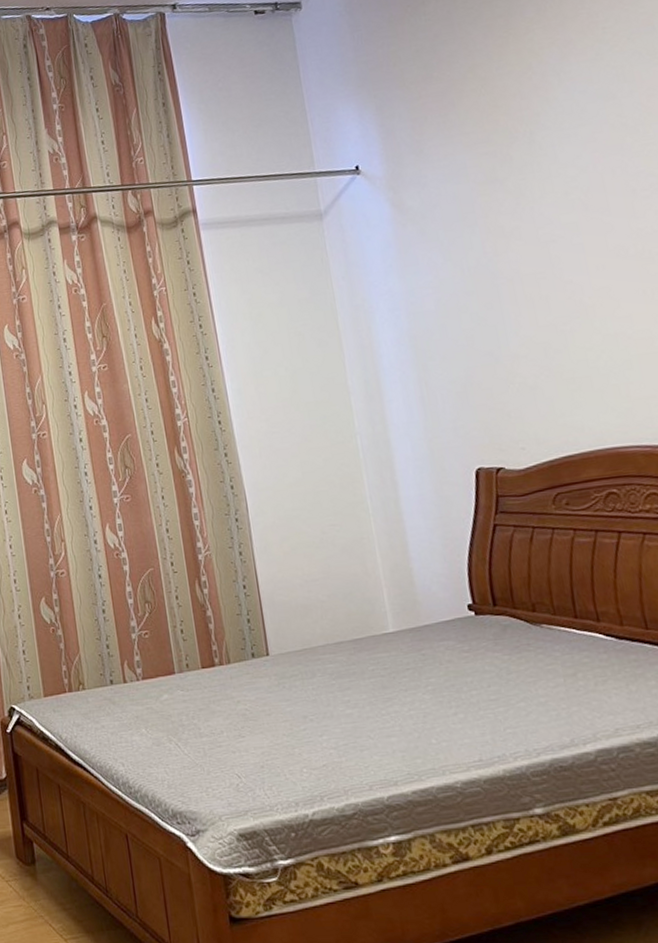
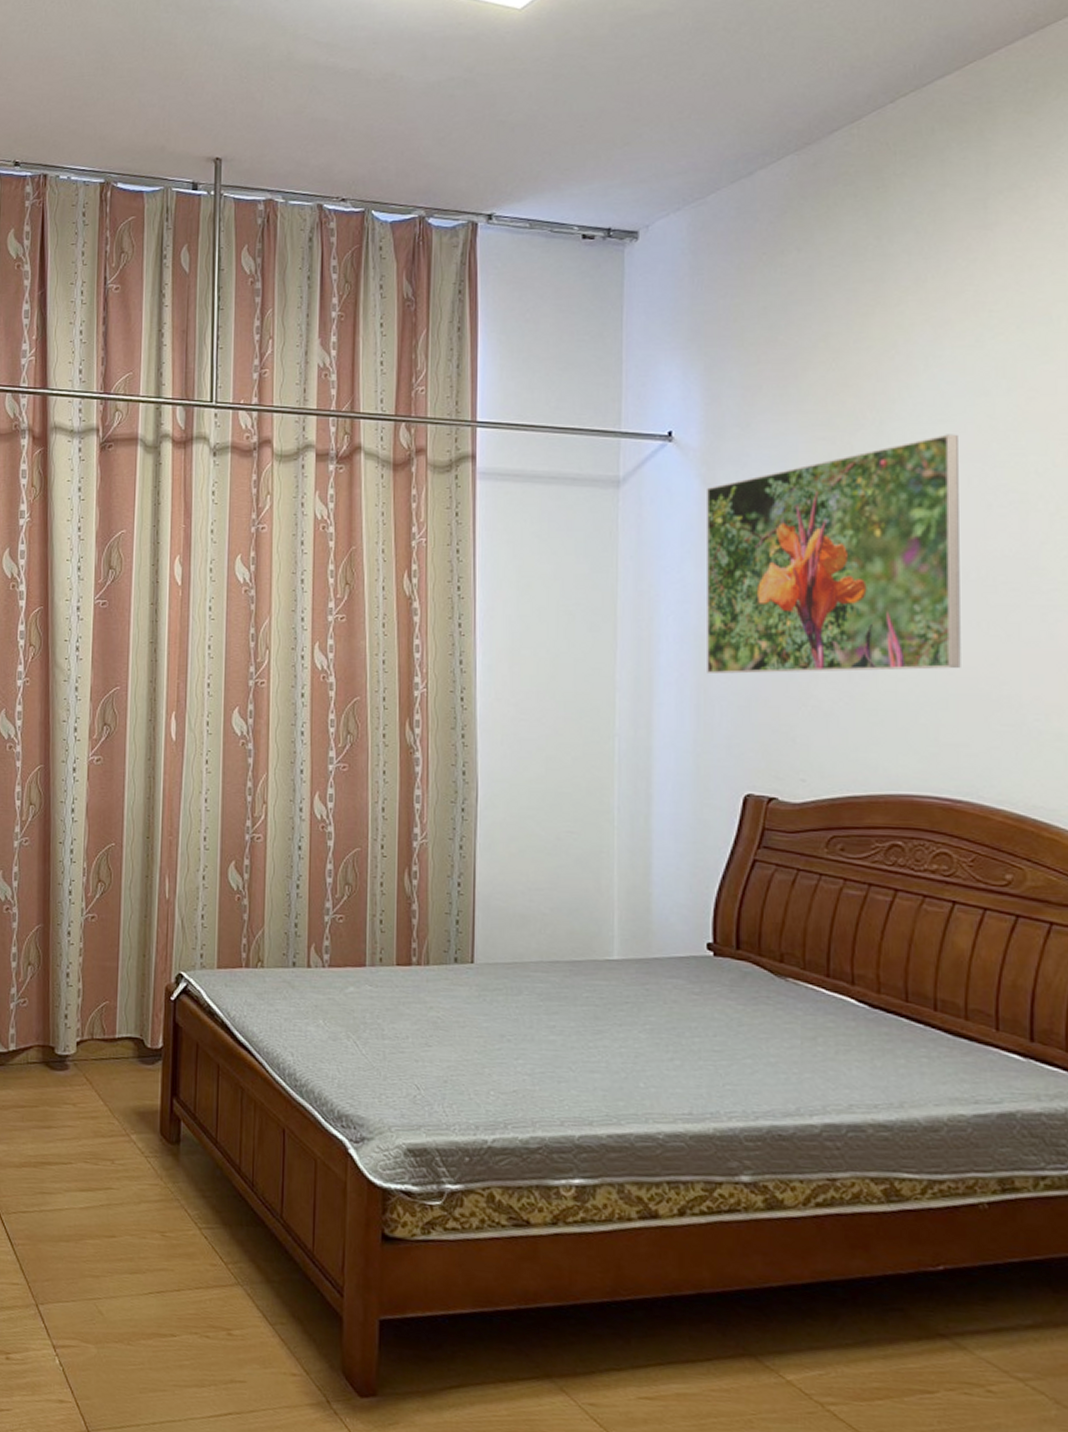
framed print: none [396,134,637,368] -> present [707,434,961,674]

